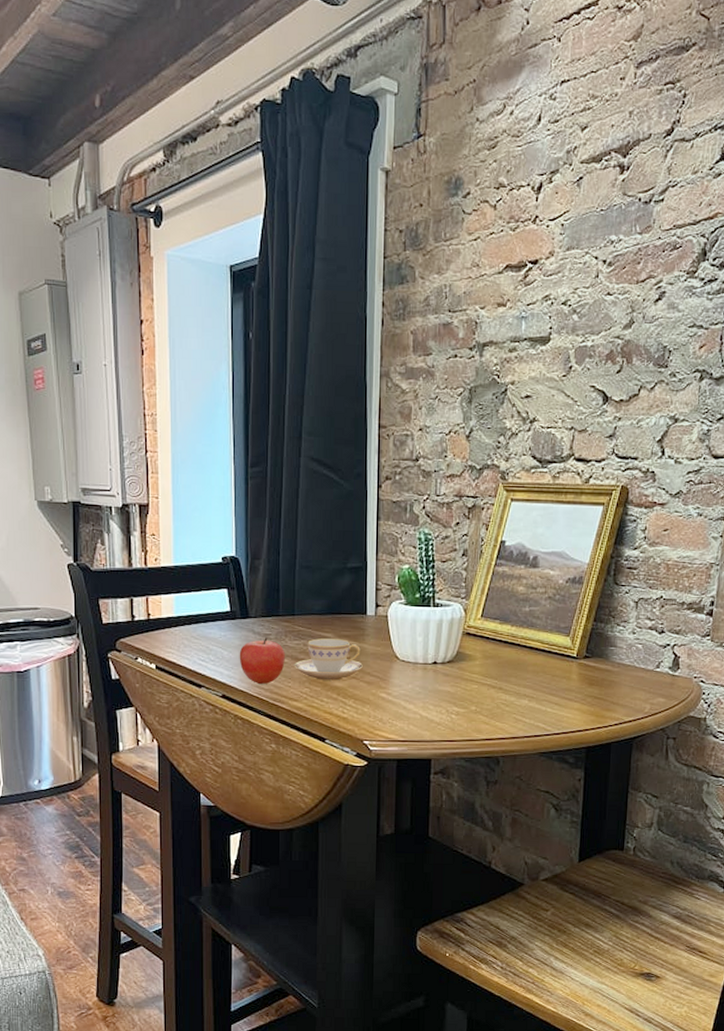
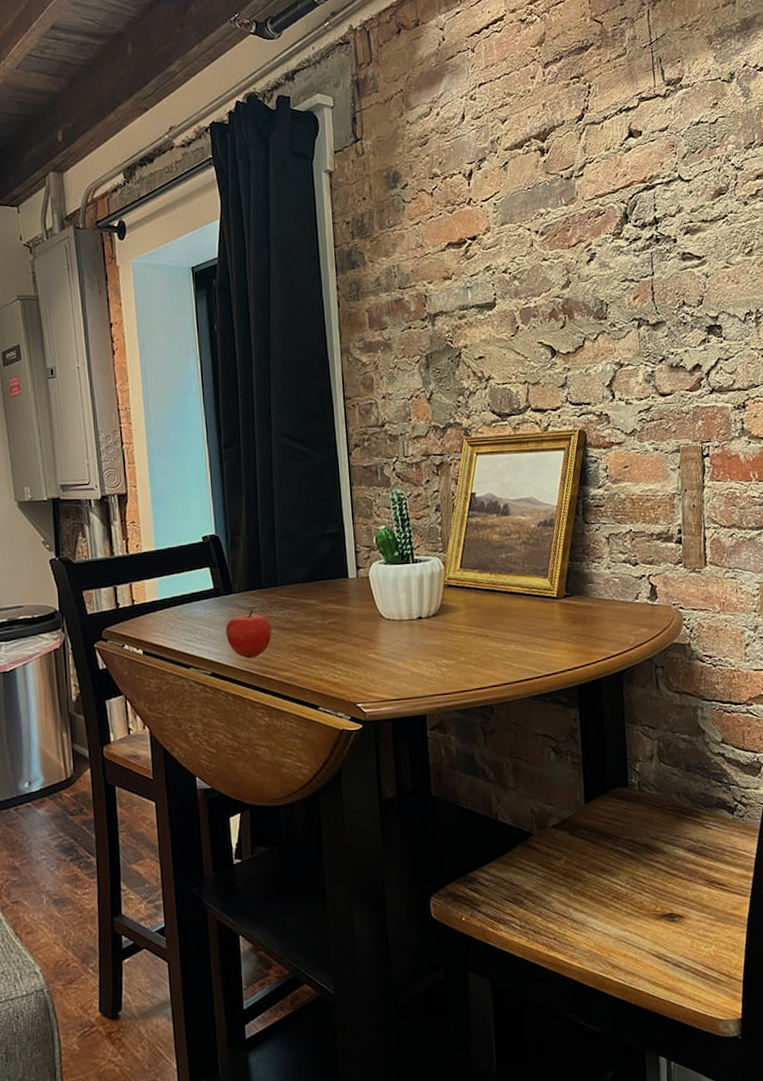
teacup: present [293,638,364,681] -> none [280,604,350,648]

